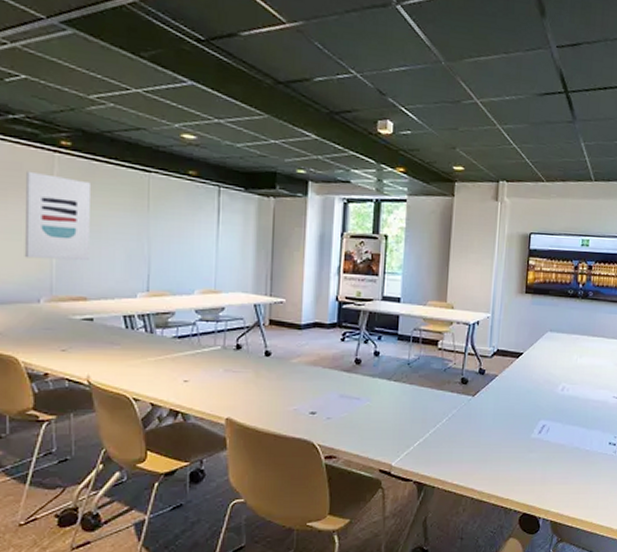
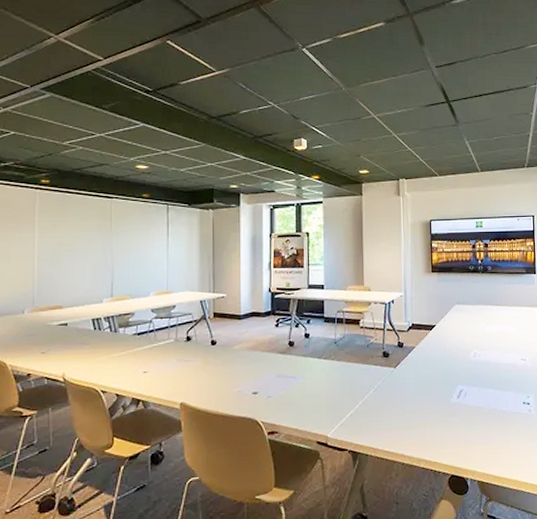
wall art: present [24,171,90,260] -> none [12,206,64,277]

